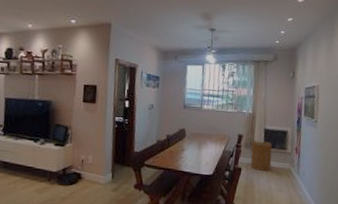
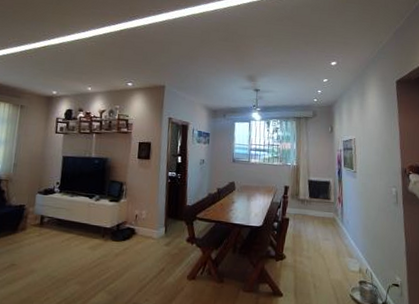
basket: present [250,140,273,171] -> none [297,191,317,221]

